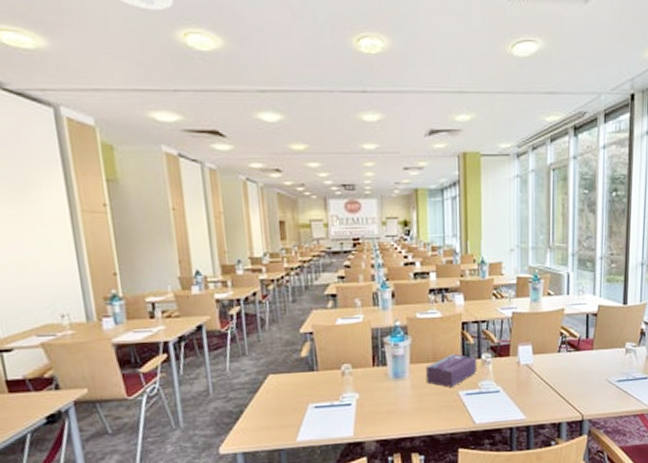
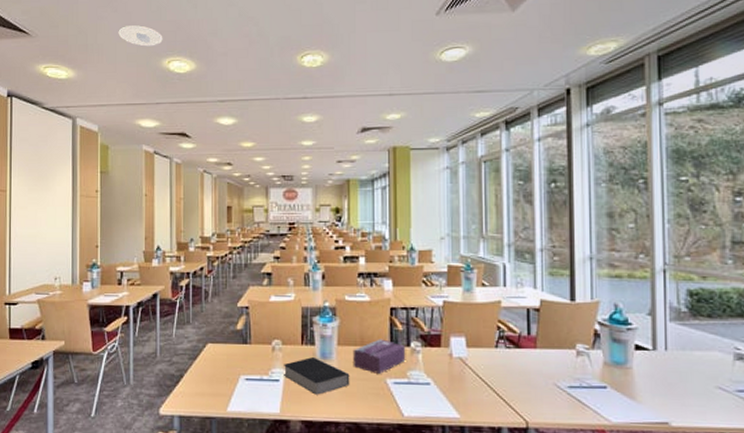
book: none [355,377,423,414] -> present [284,356,350,395]

